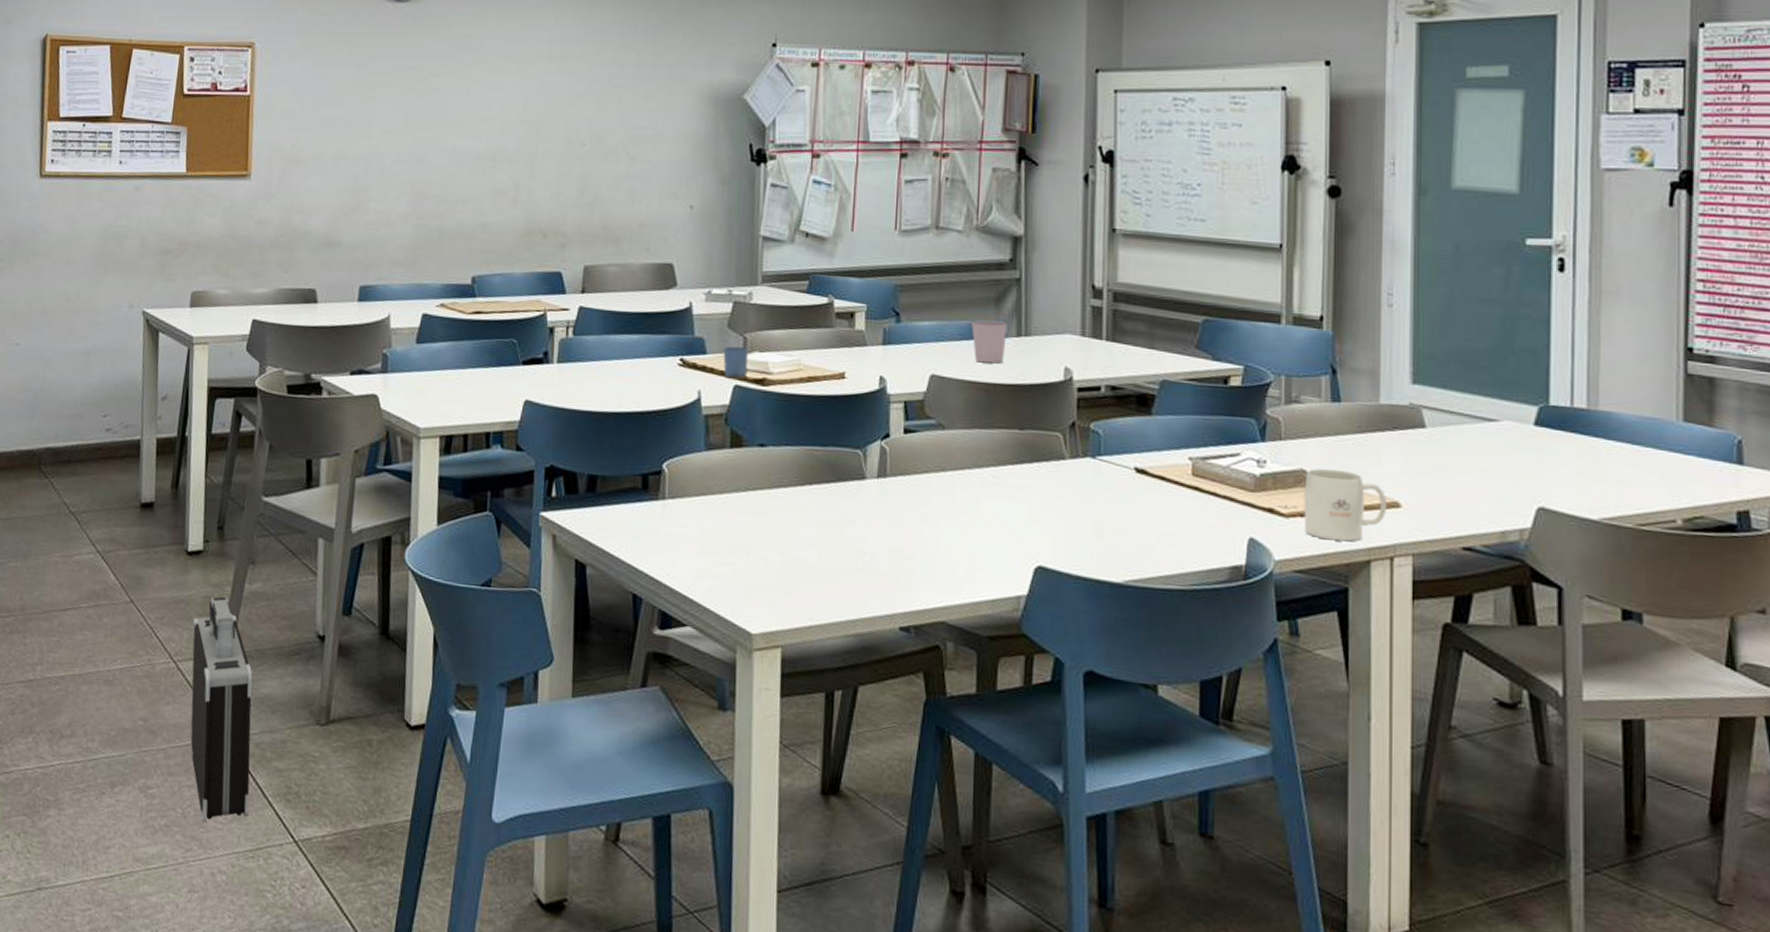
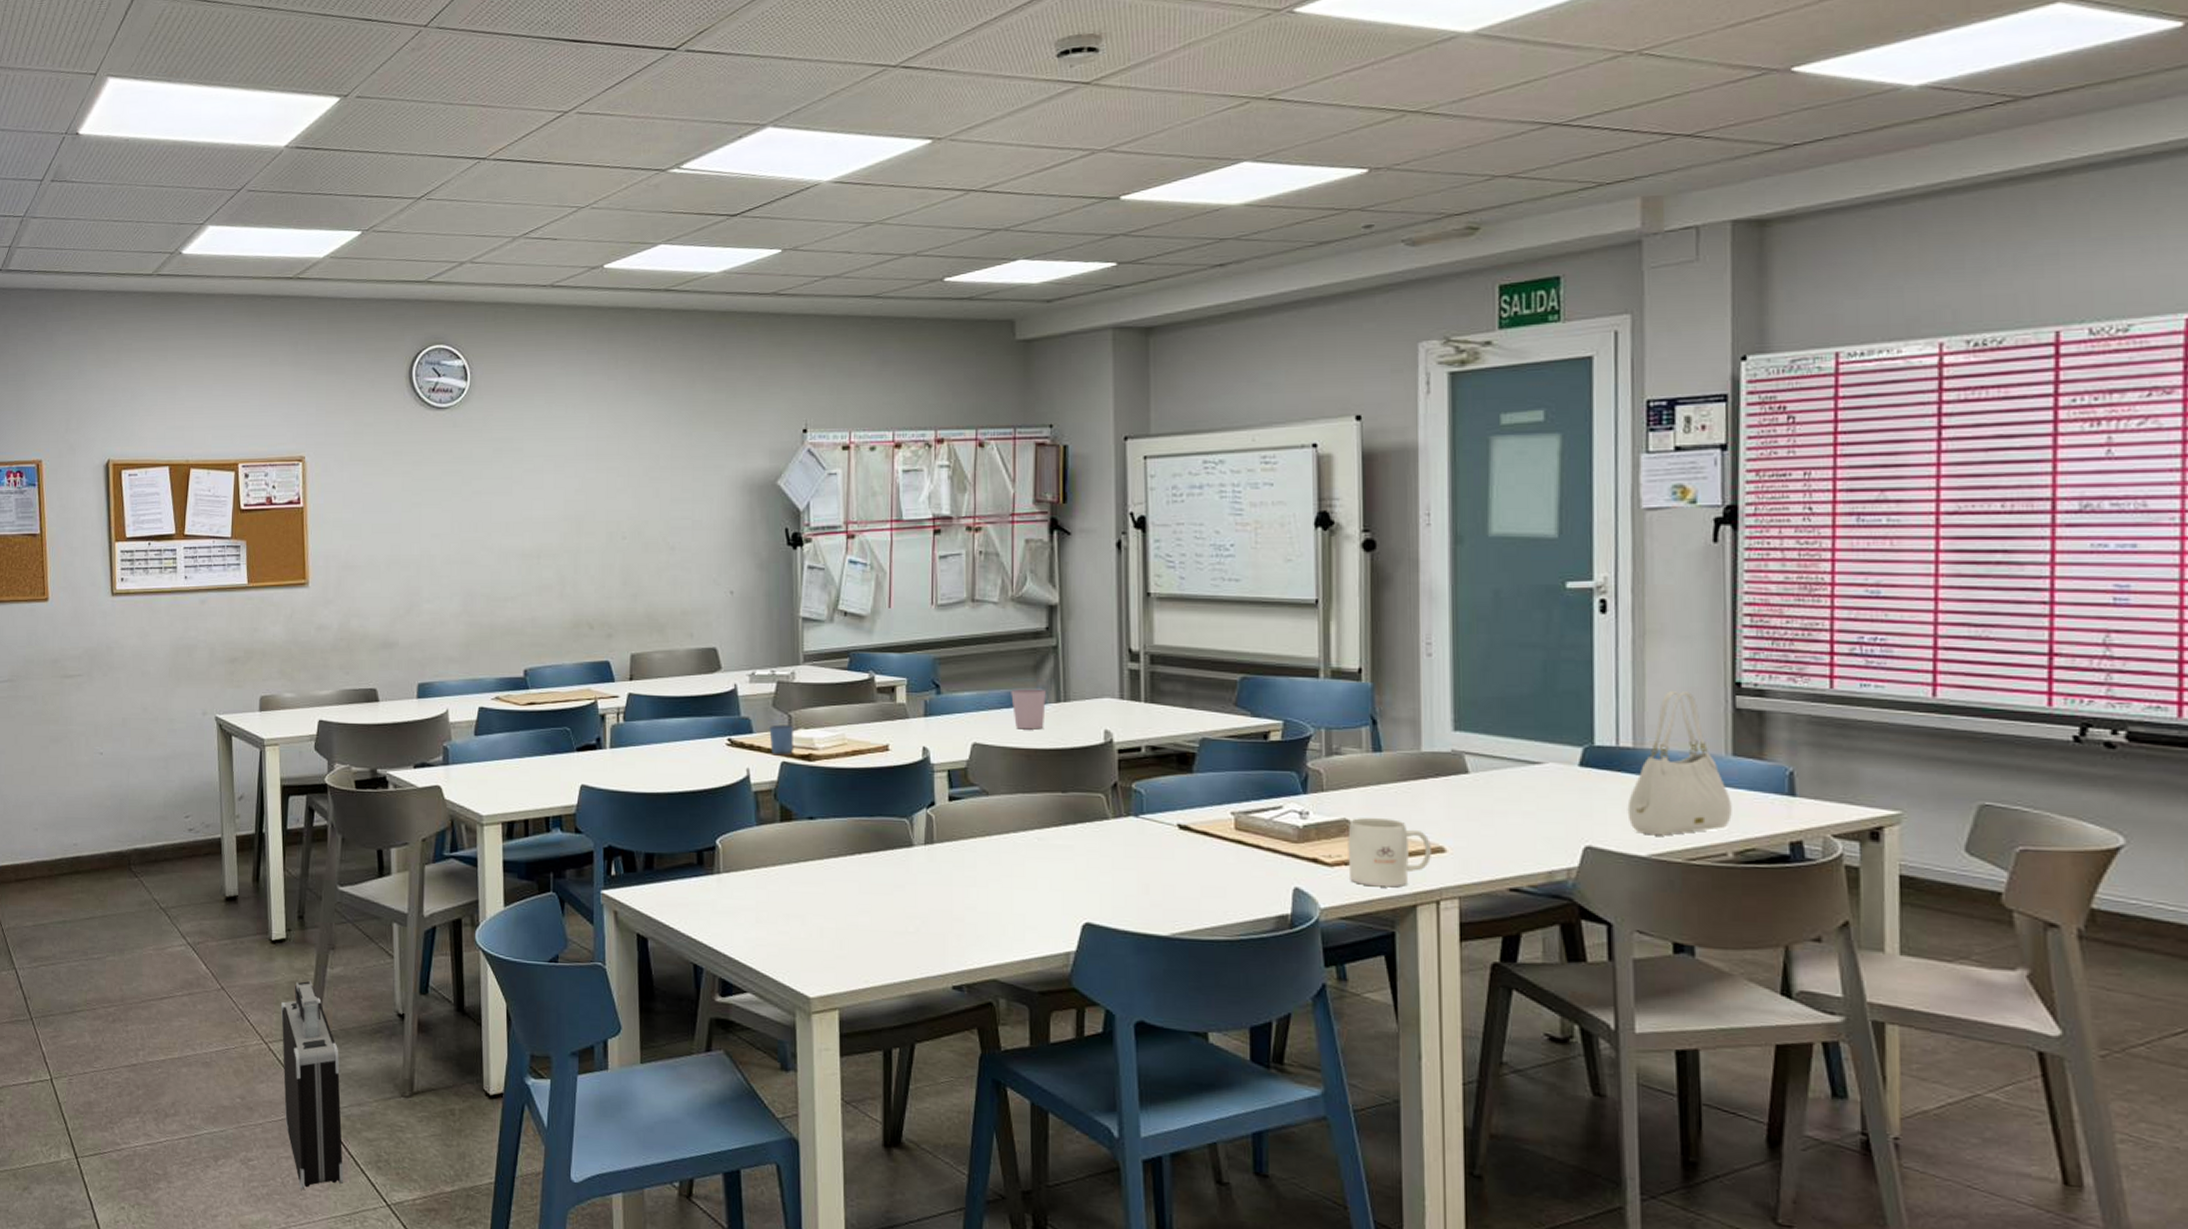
handbag: none [1580,352,1681,500] -> present [1627,690,1732,836]

